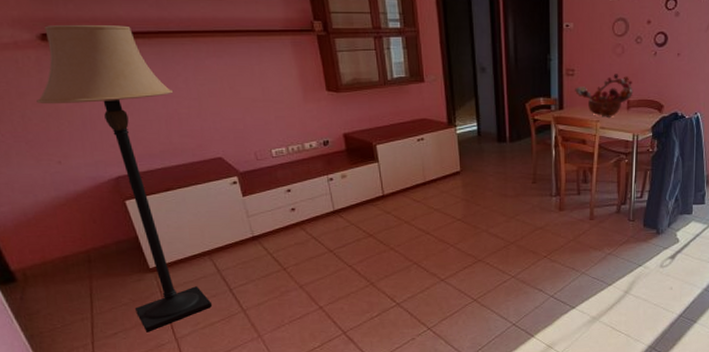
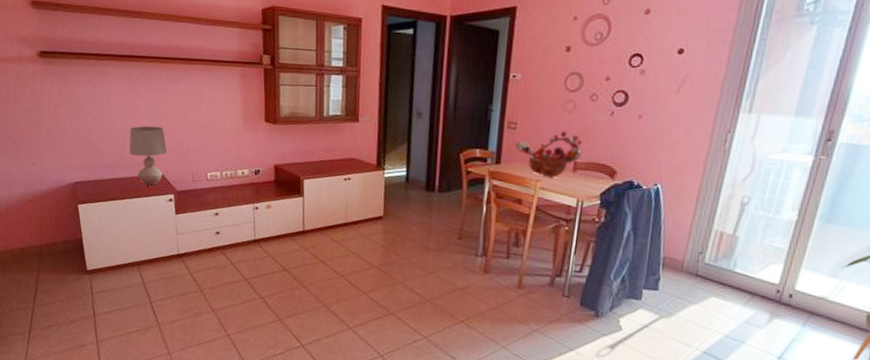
lamp: present [36,25,213,333] -> none [26,44,134,331]
table lamp: none [173,107,222,170] -> present [129,125,168,186]

